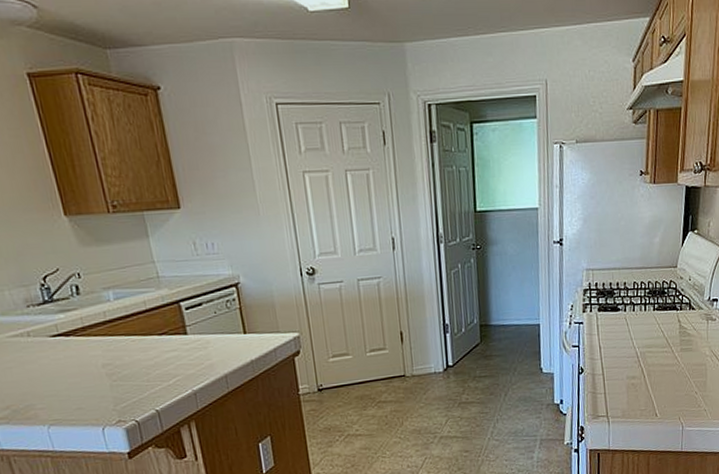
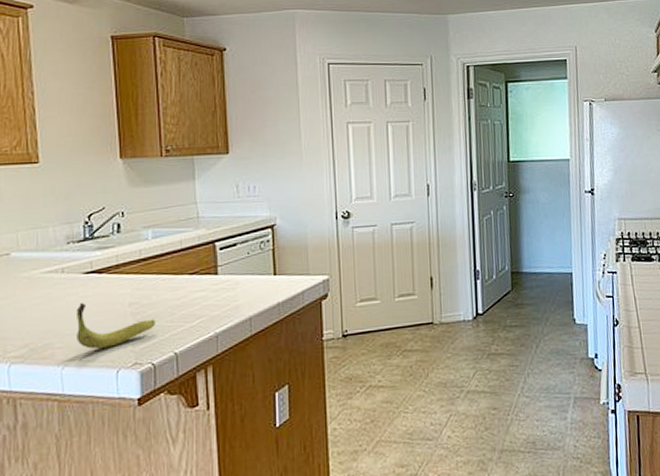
banana: none [50,364,133,409] -> present [75,302,156,349]

